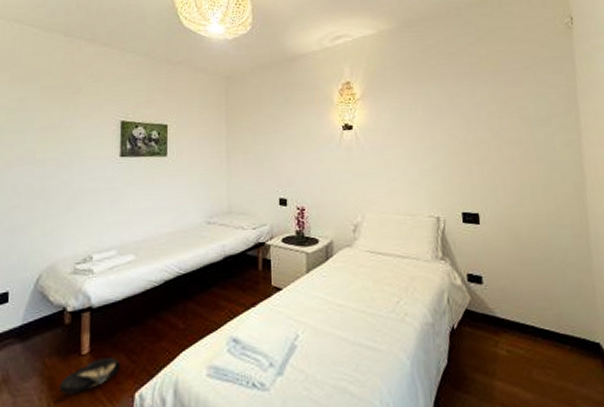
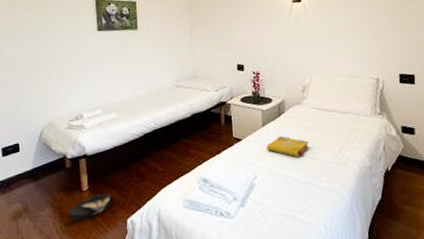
spell book: none [311,284,361,311] -> present [267,136,309,157]

